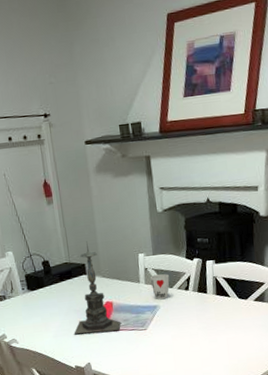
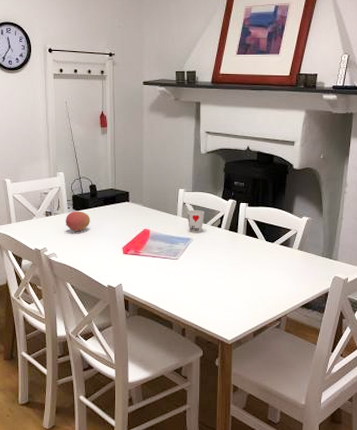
fruit: none [21,290,48,314] -> present [65,211,90,232]
candle holder: present [74,241,121,335] -> none [110,172,155,256]

